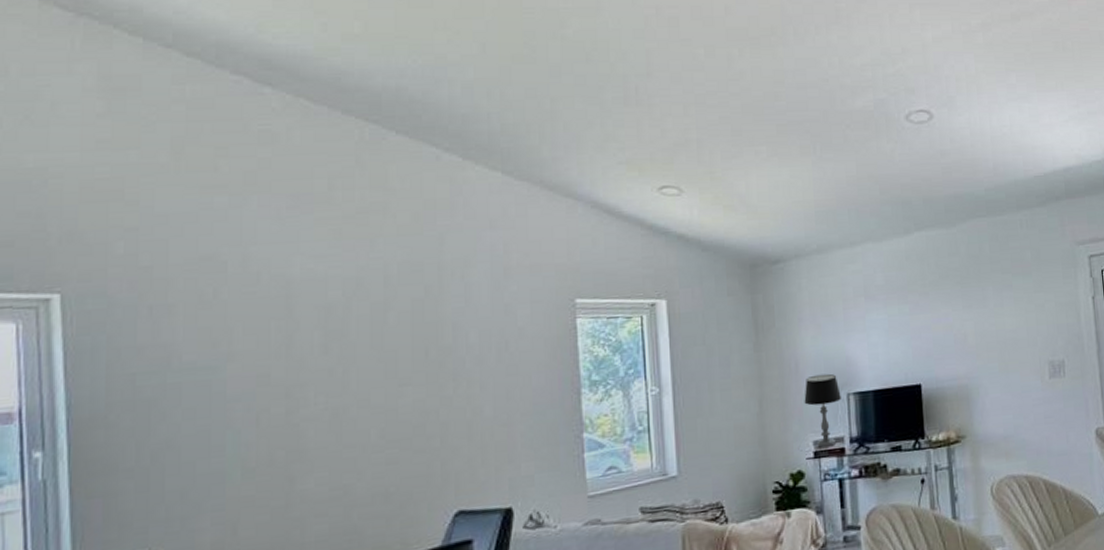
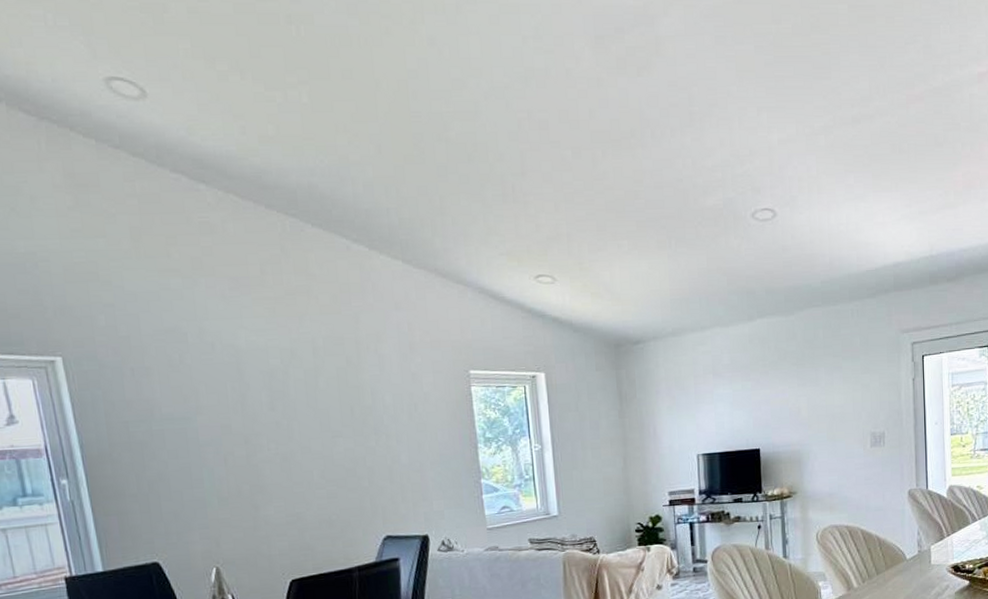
table lamp: present [804,373,841,449] -> none [661,437,692,498]

